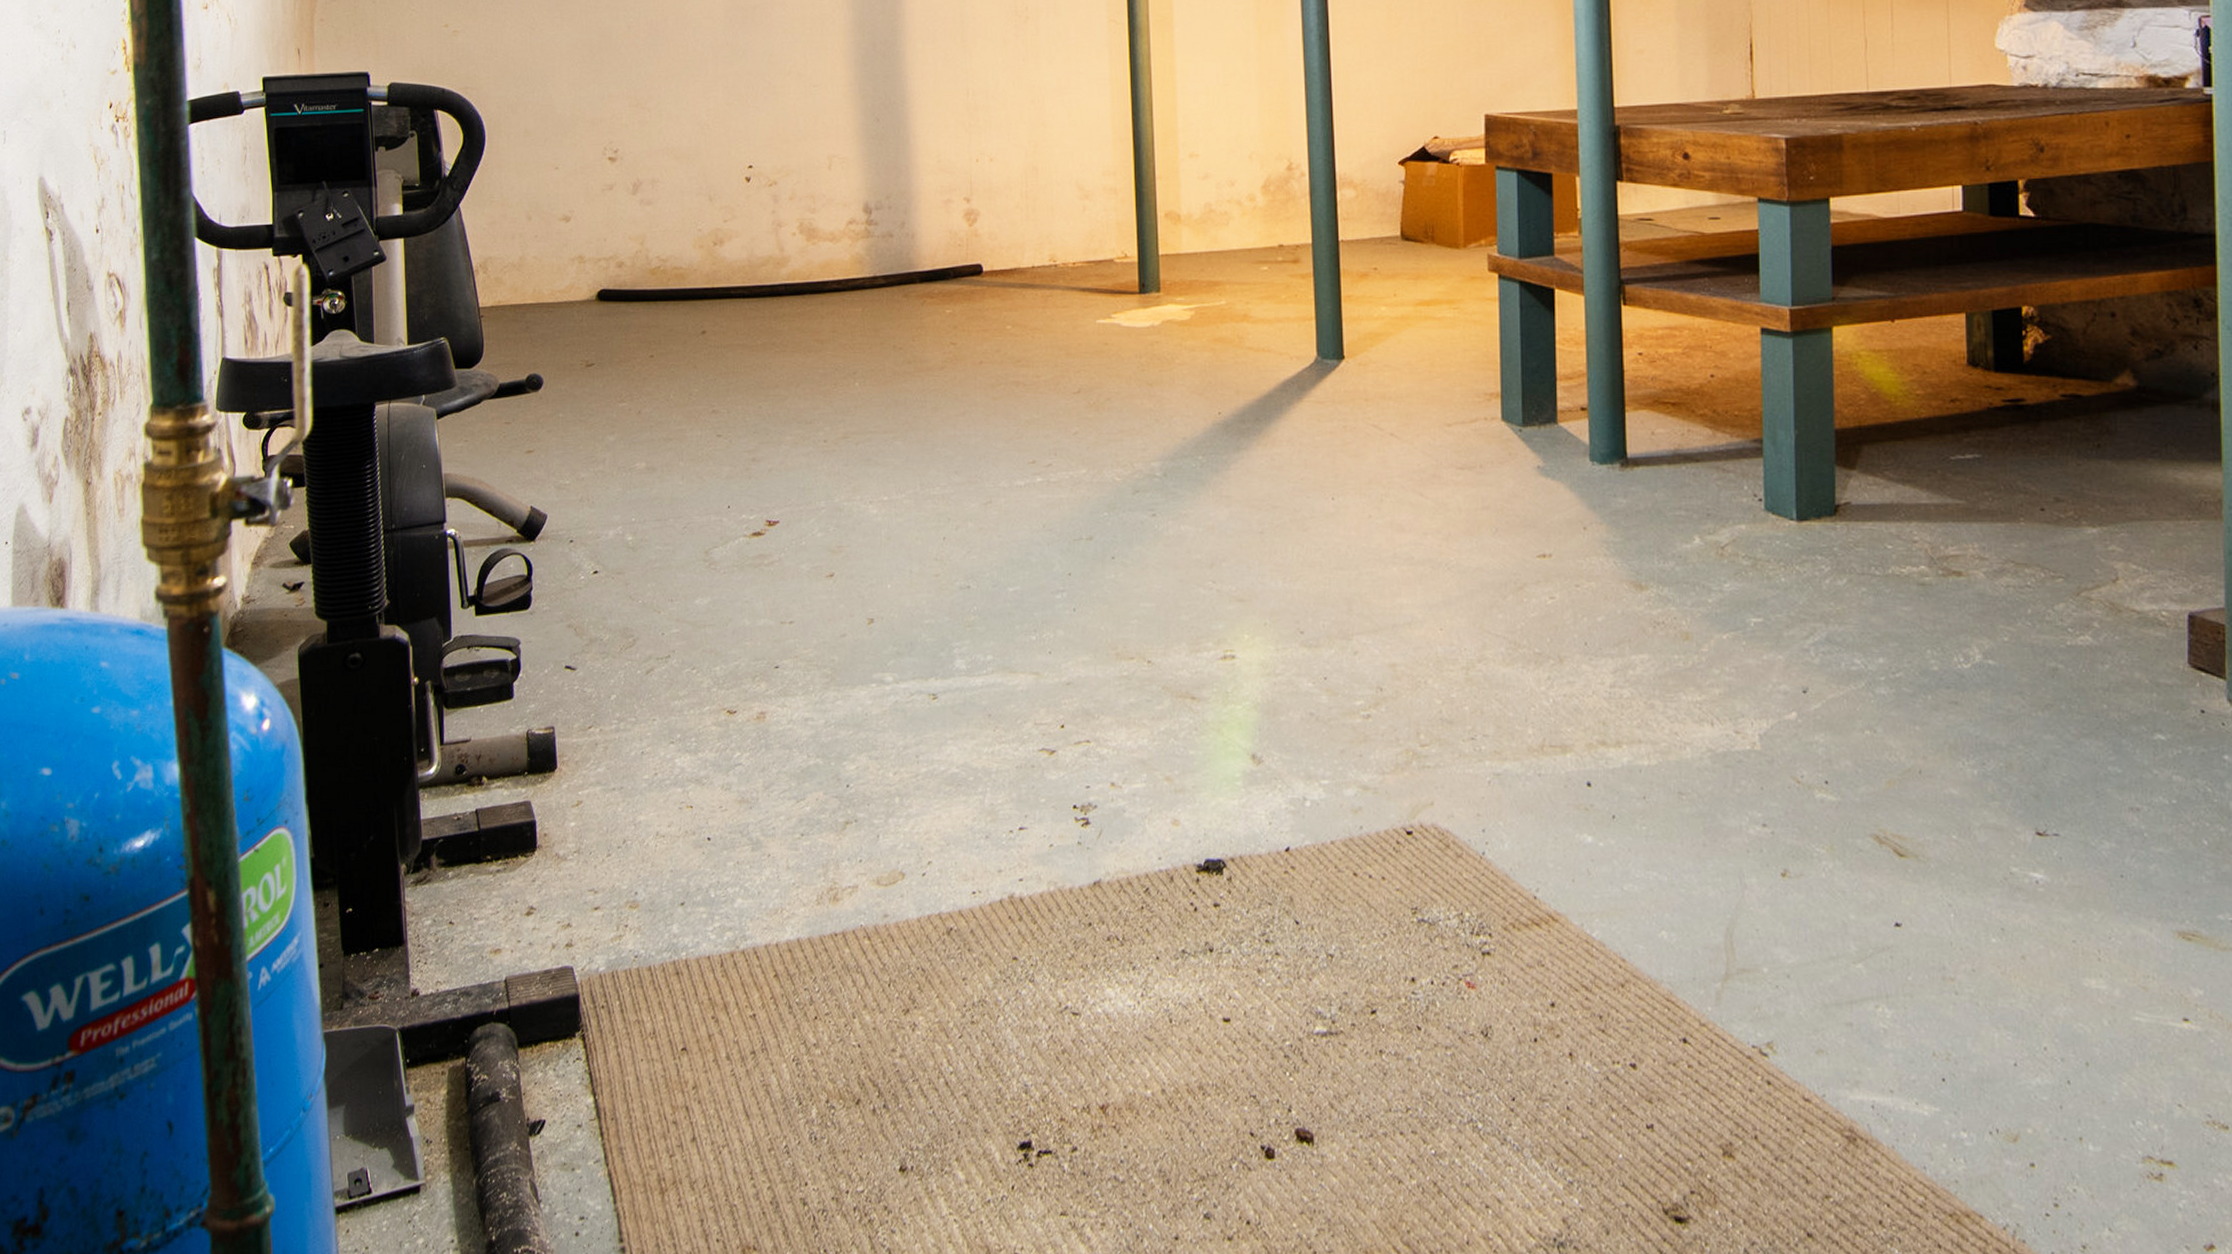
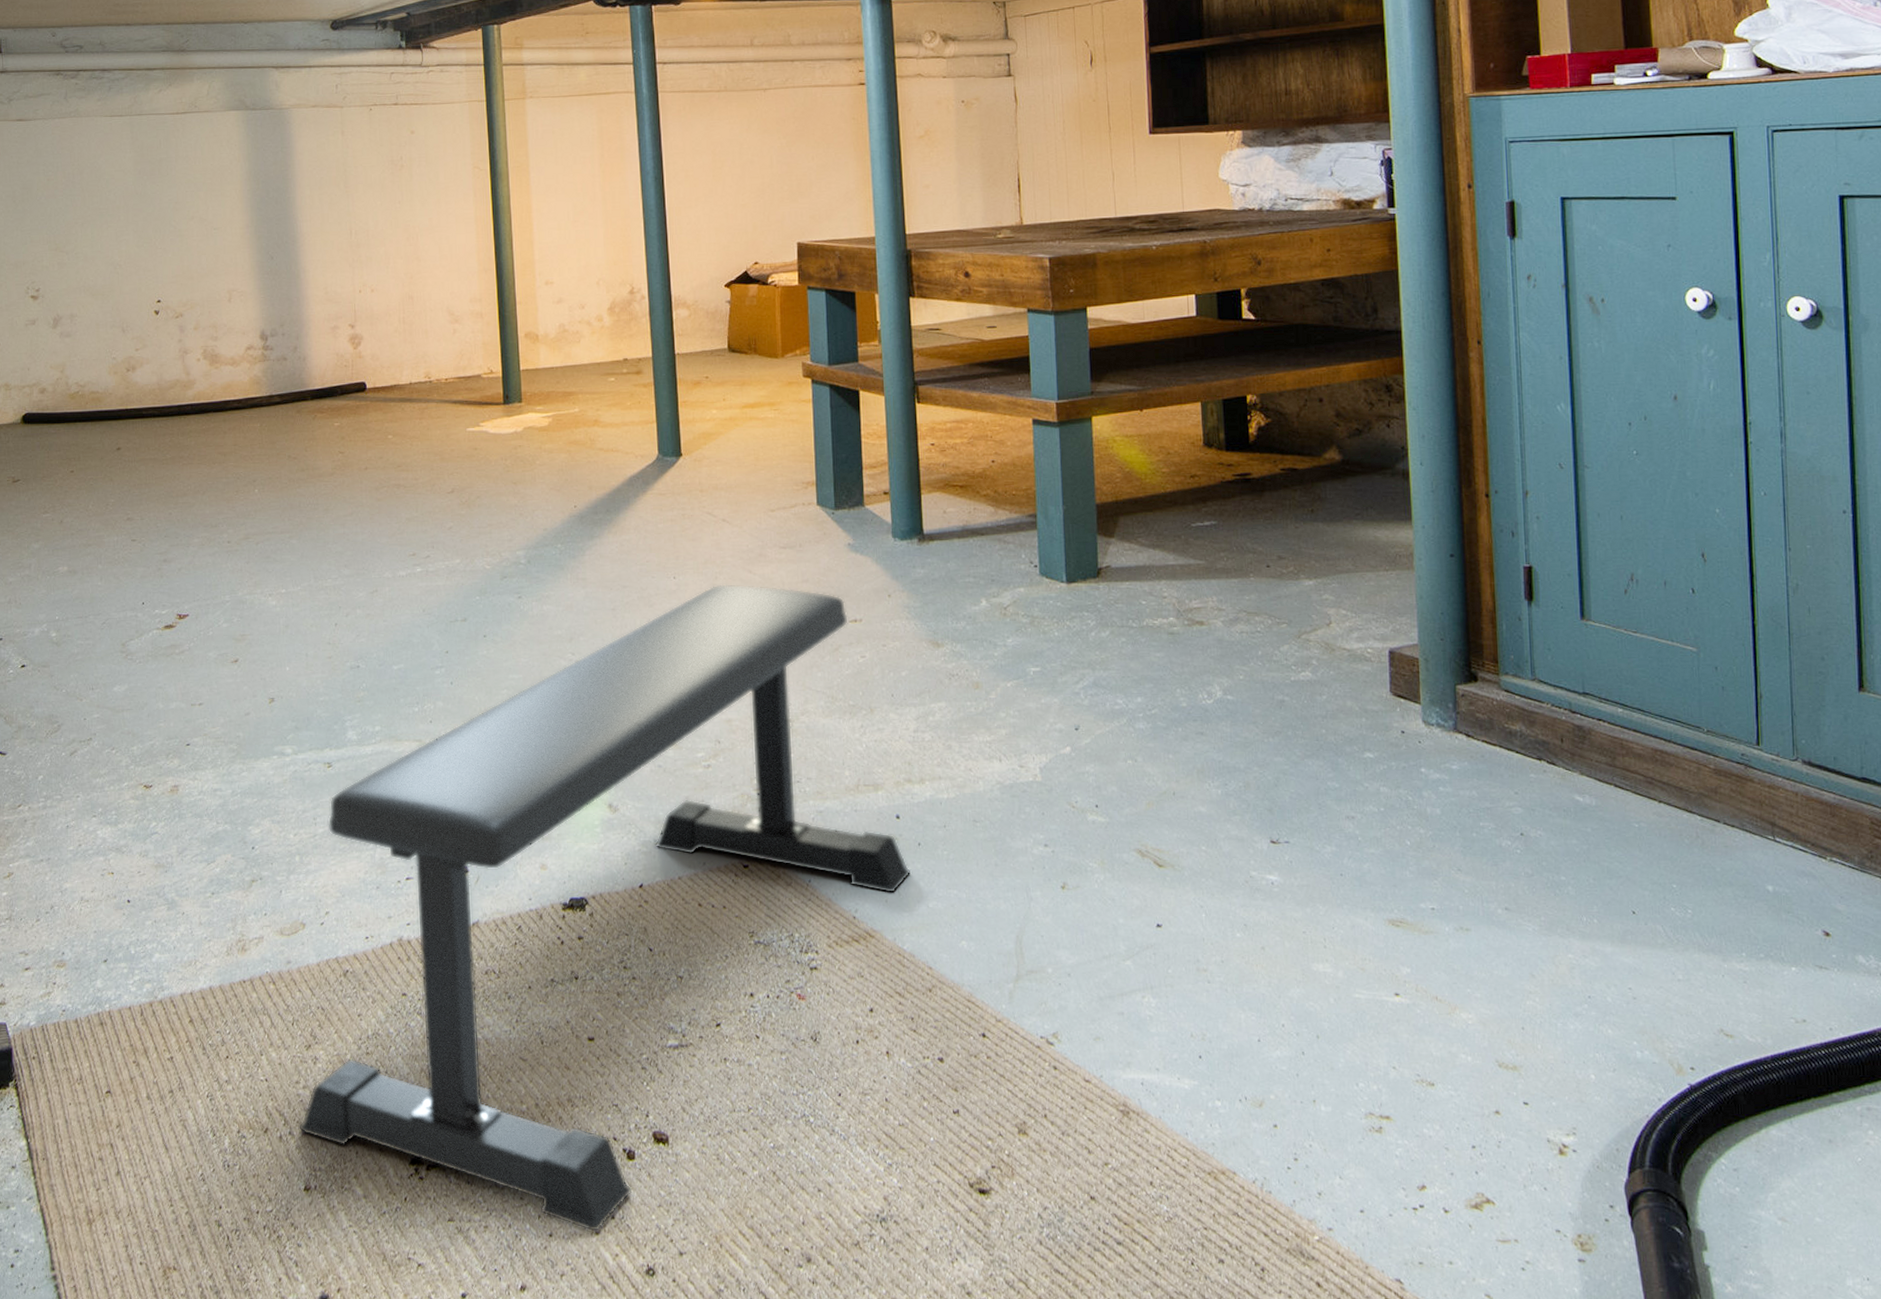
fitness bench: none [895,508,1604,1238] -> present [299,584,912,1232]

